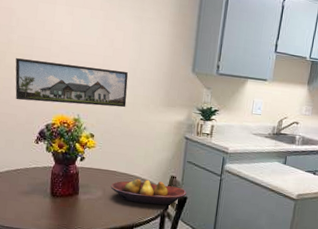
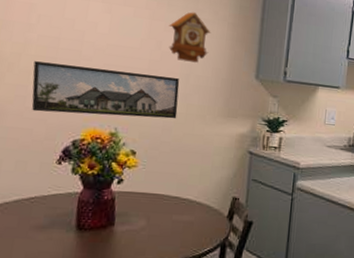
fruit bowl: present [110,179,187,205] -> none [156,202,252,233]
cuckoo clock: none [119,11,155,58] -> present [168,12,211,63]

